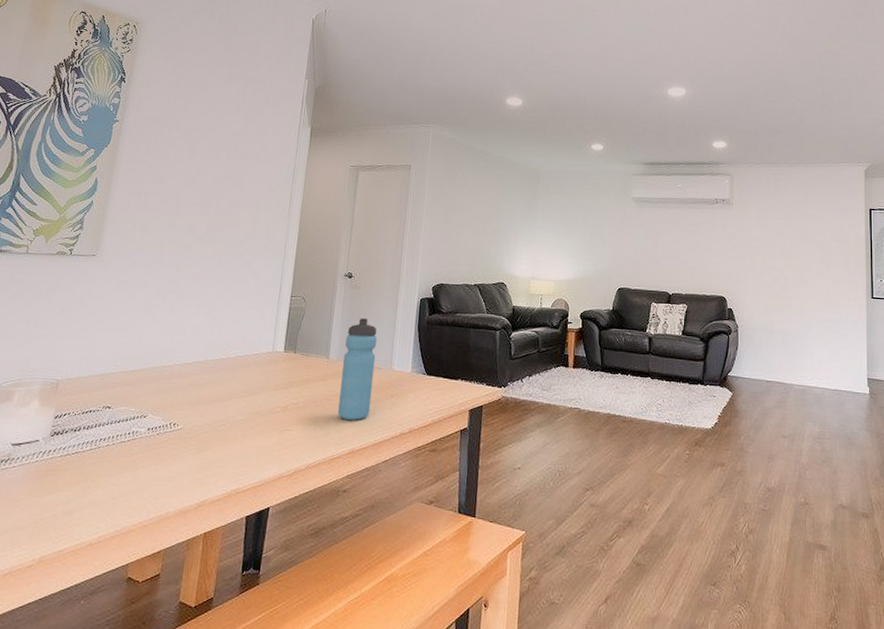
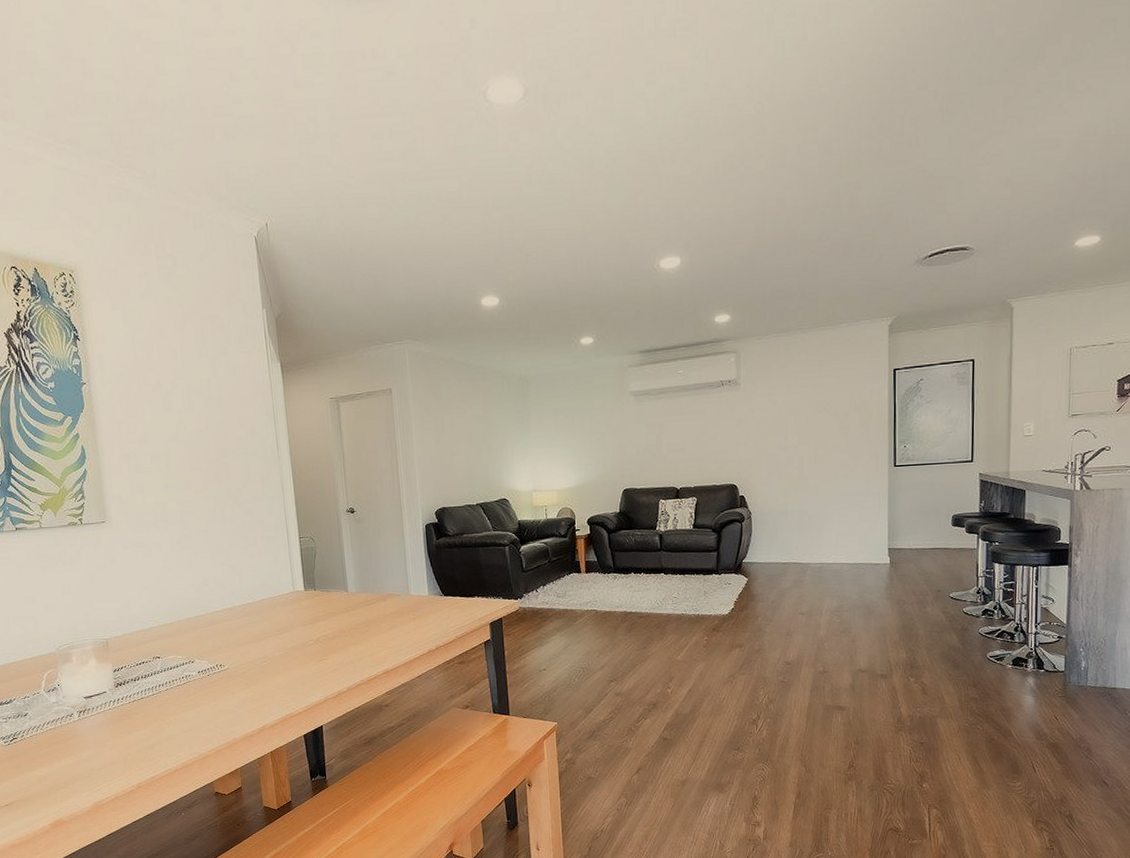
water bottle: present [338,318,378,420] -> none [360,550,396,645]

